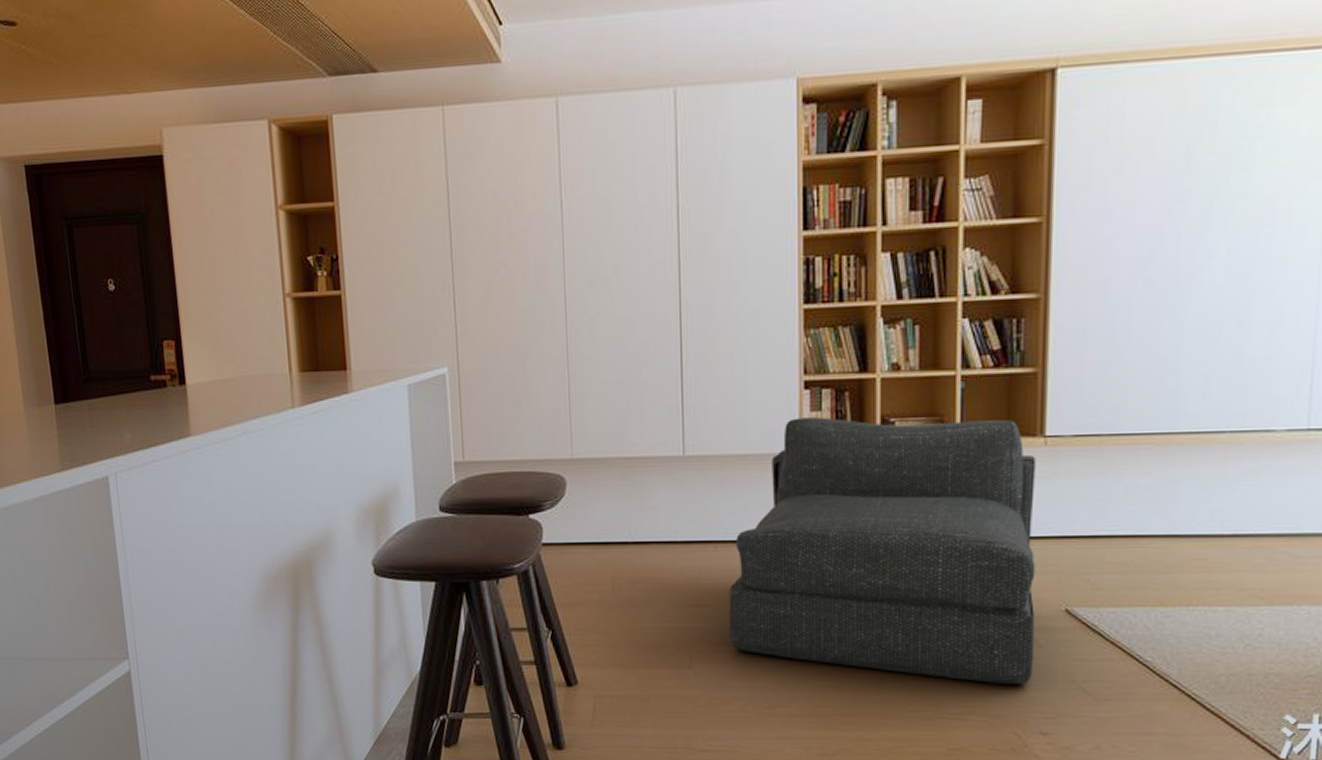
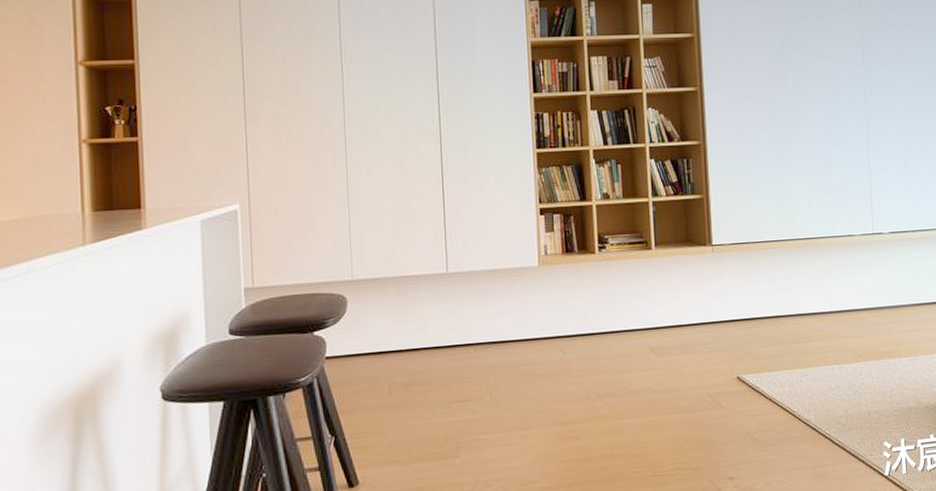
armchair: present [729,417,1036,685] -> none [488,234,719,442]

